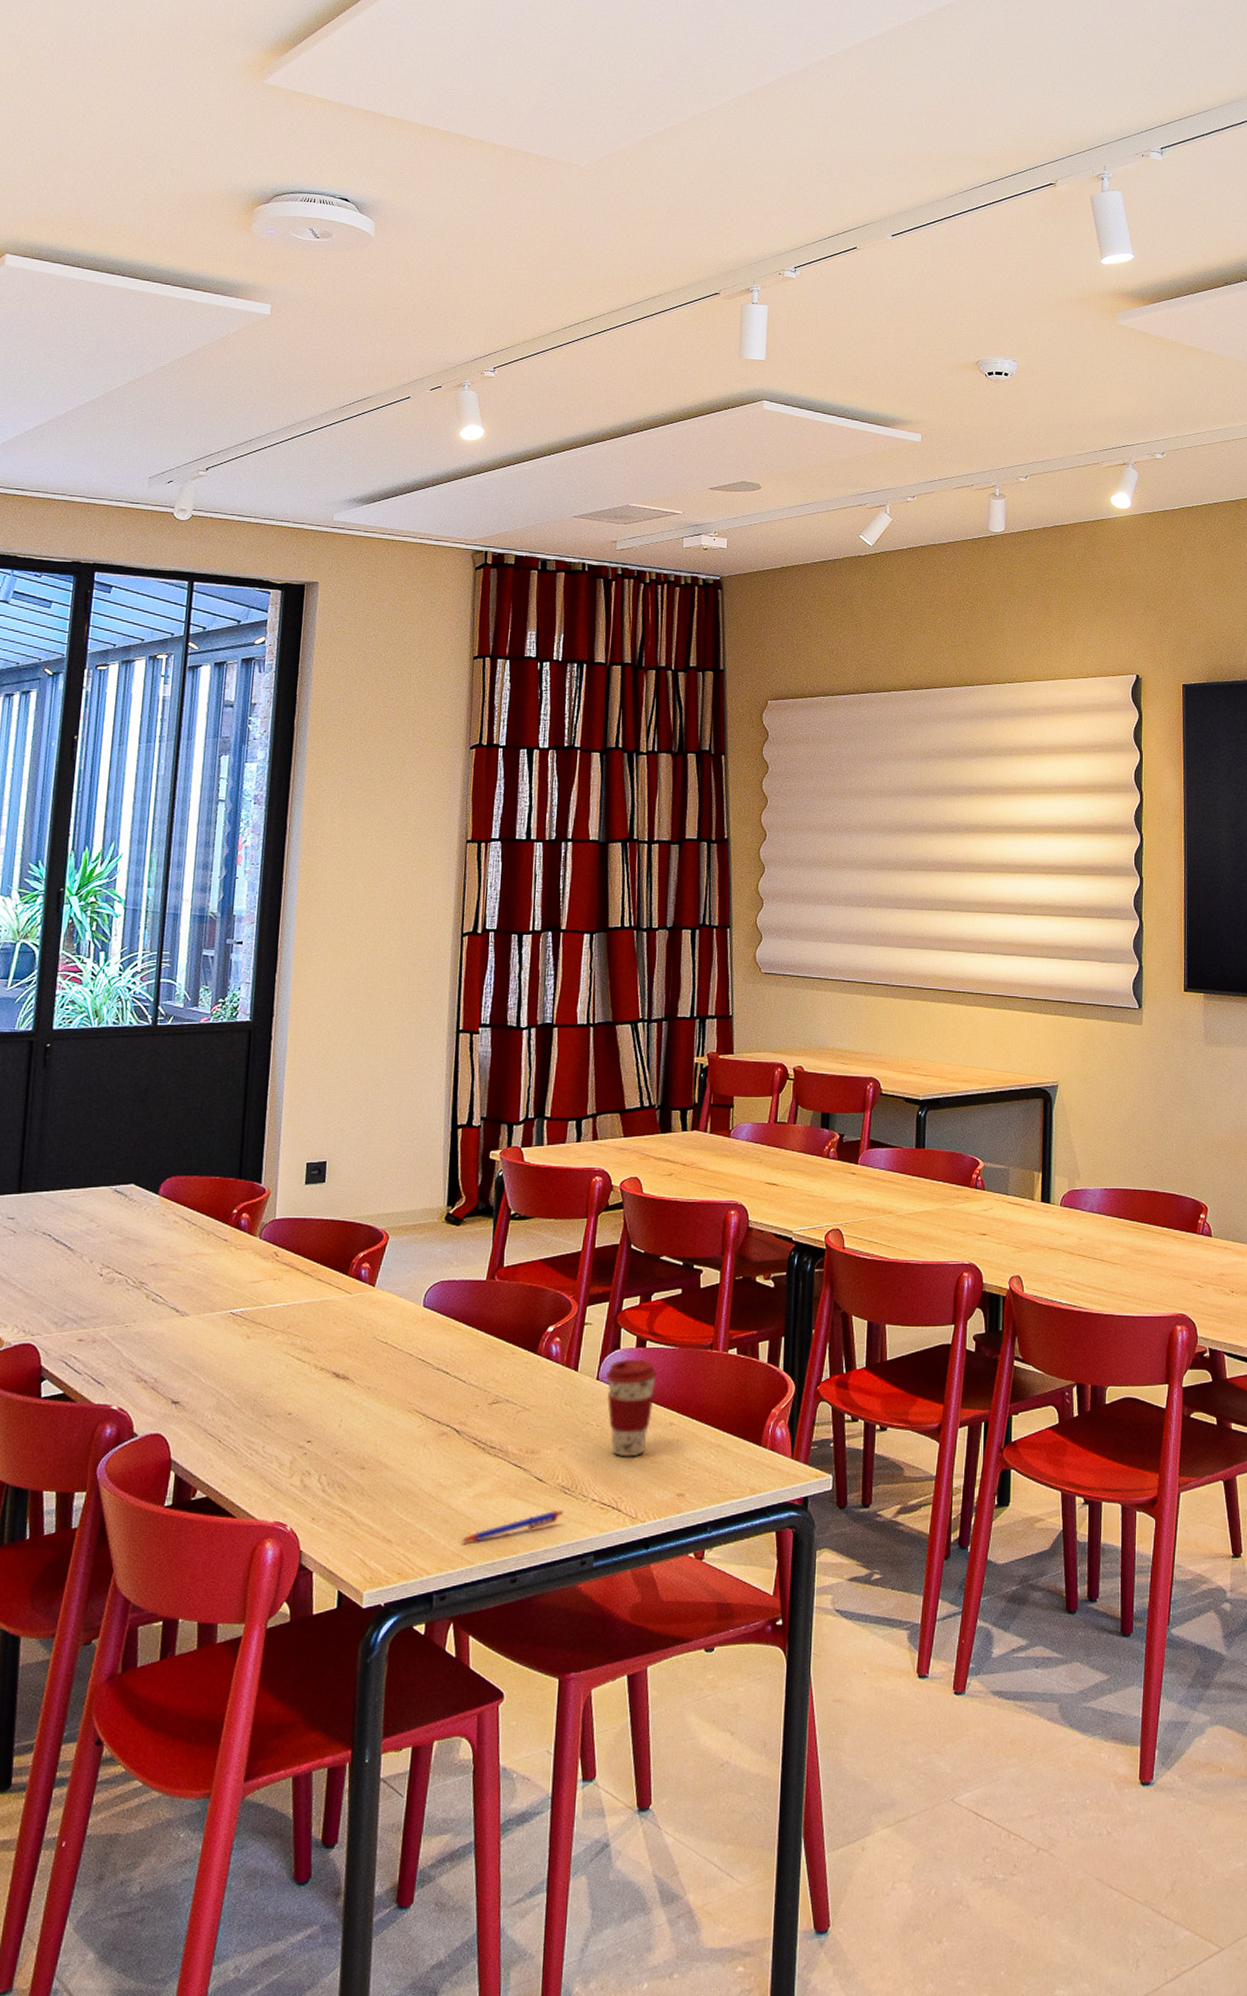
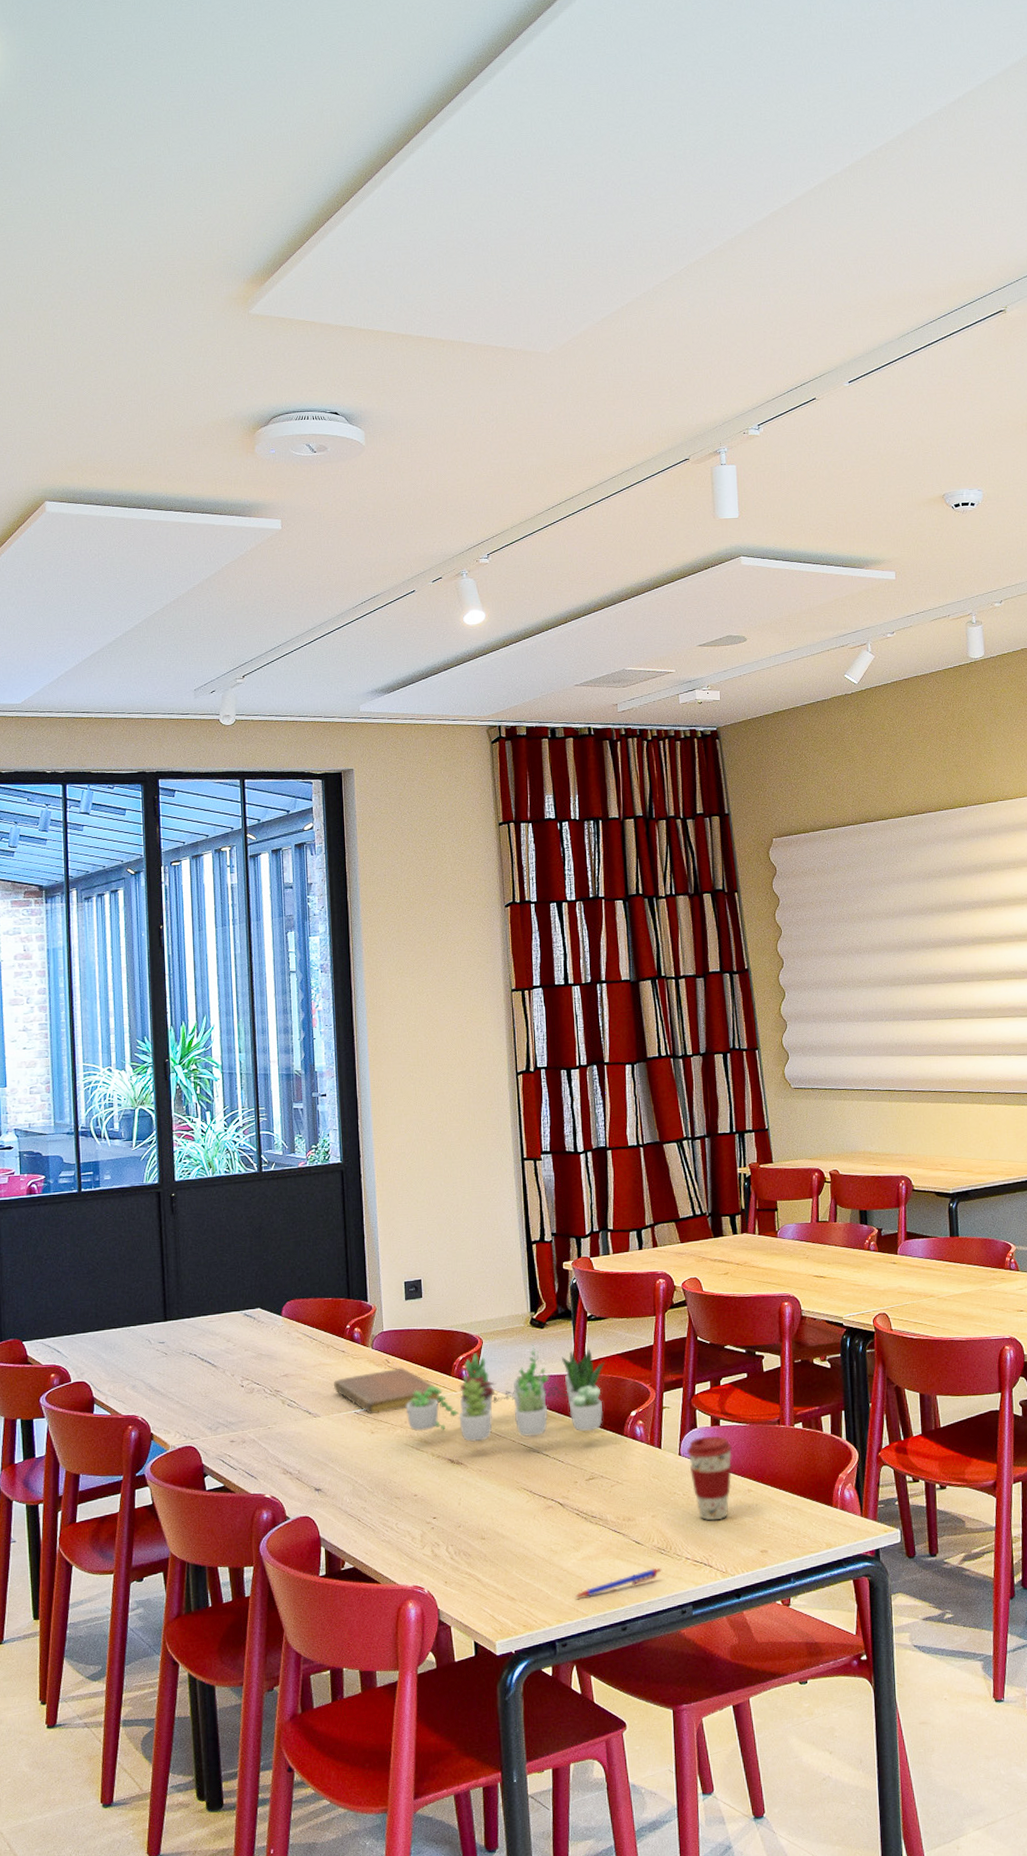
notebook: none [209,1264,333,1316] -> present [334,1369,440,1415]
succulent plant: none [291,1243,526,1353] -> present [406,1344,606,1442]

